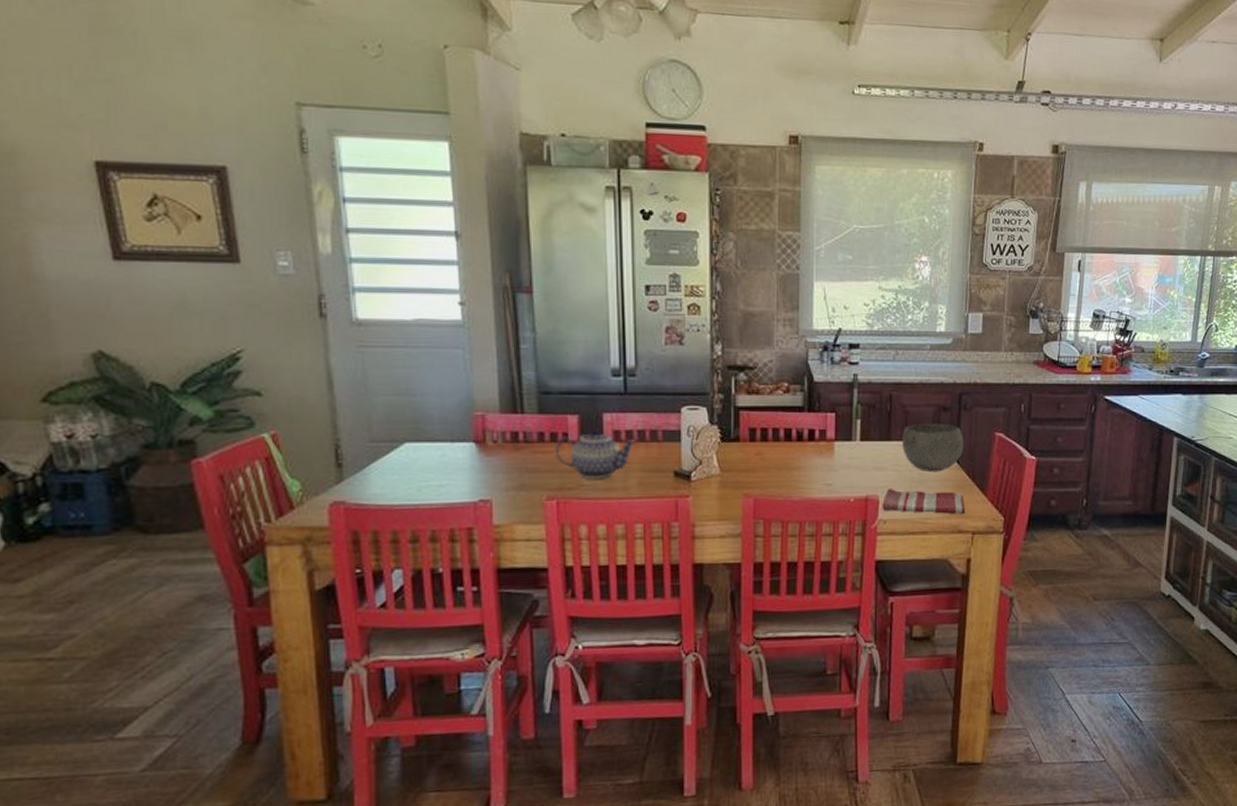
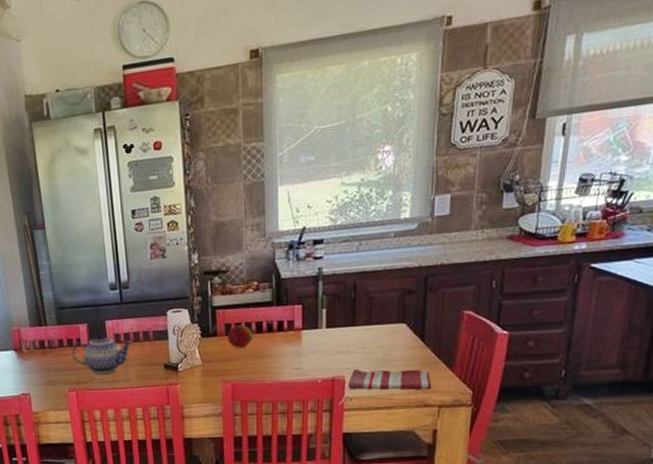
fruit: none [751,430,781,457] -> present [227,325,254,348]
bowl: present [902,423,964,473] -> none [367,306,430,353]

